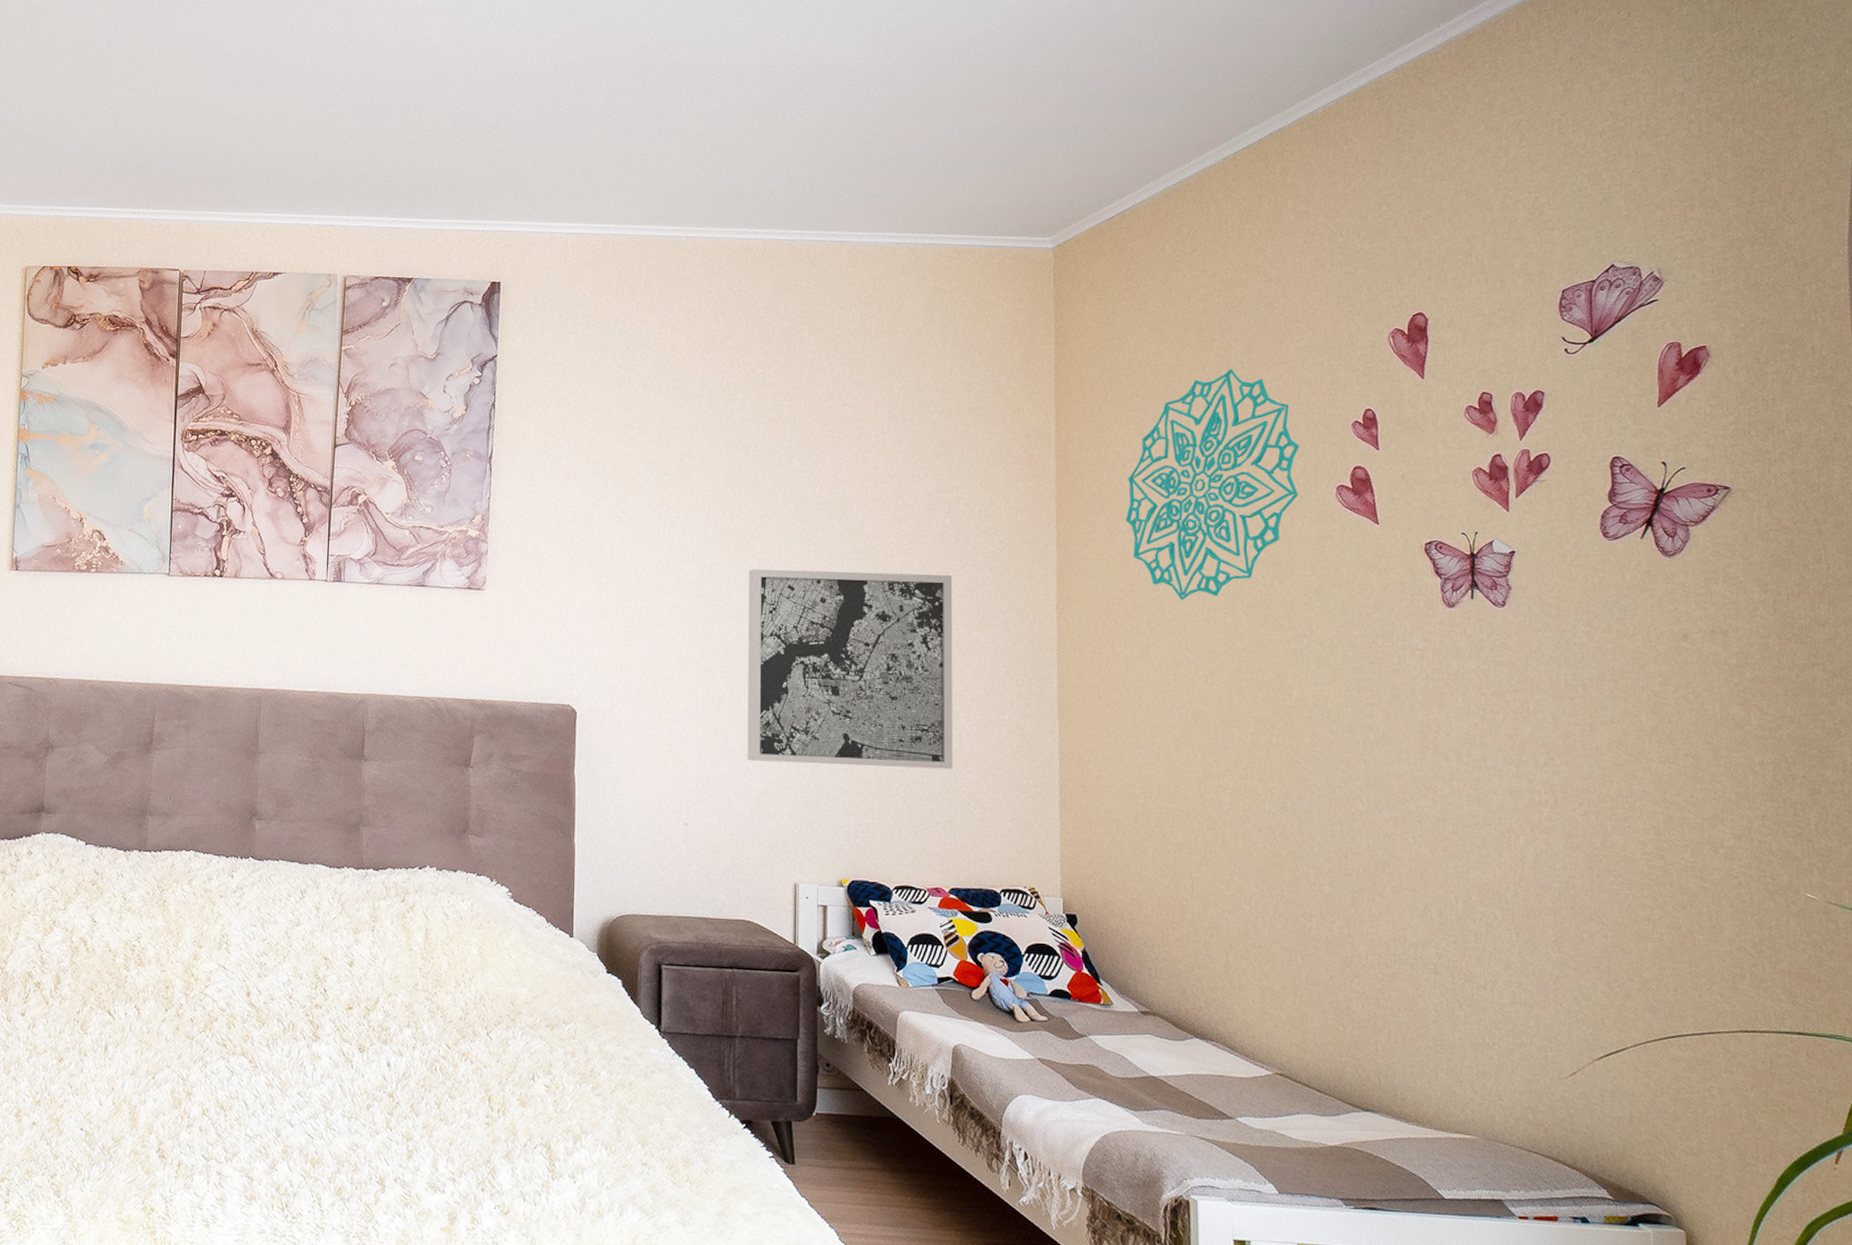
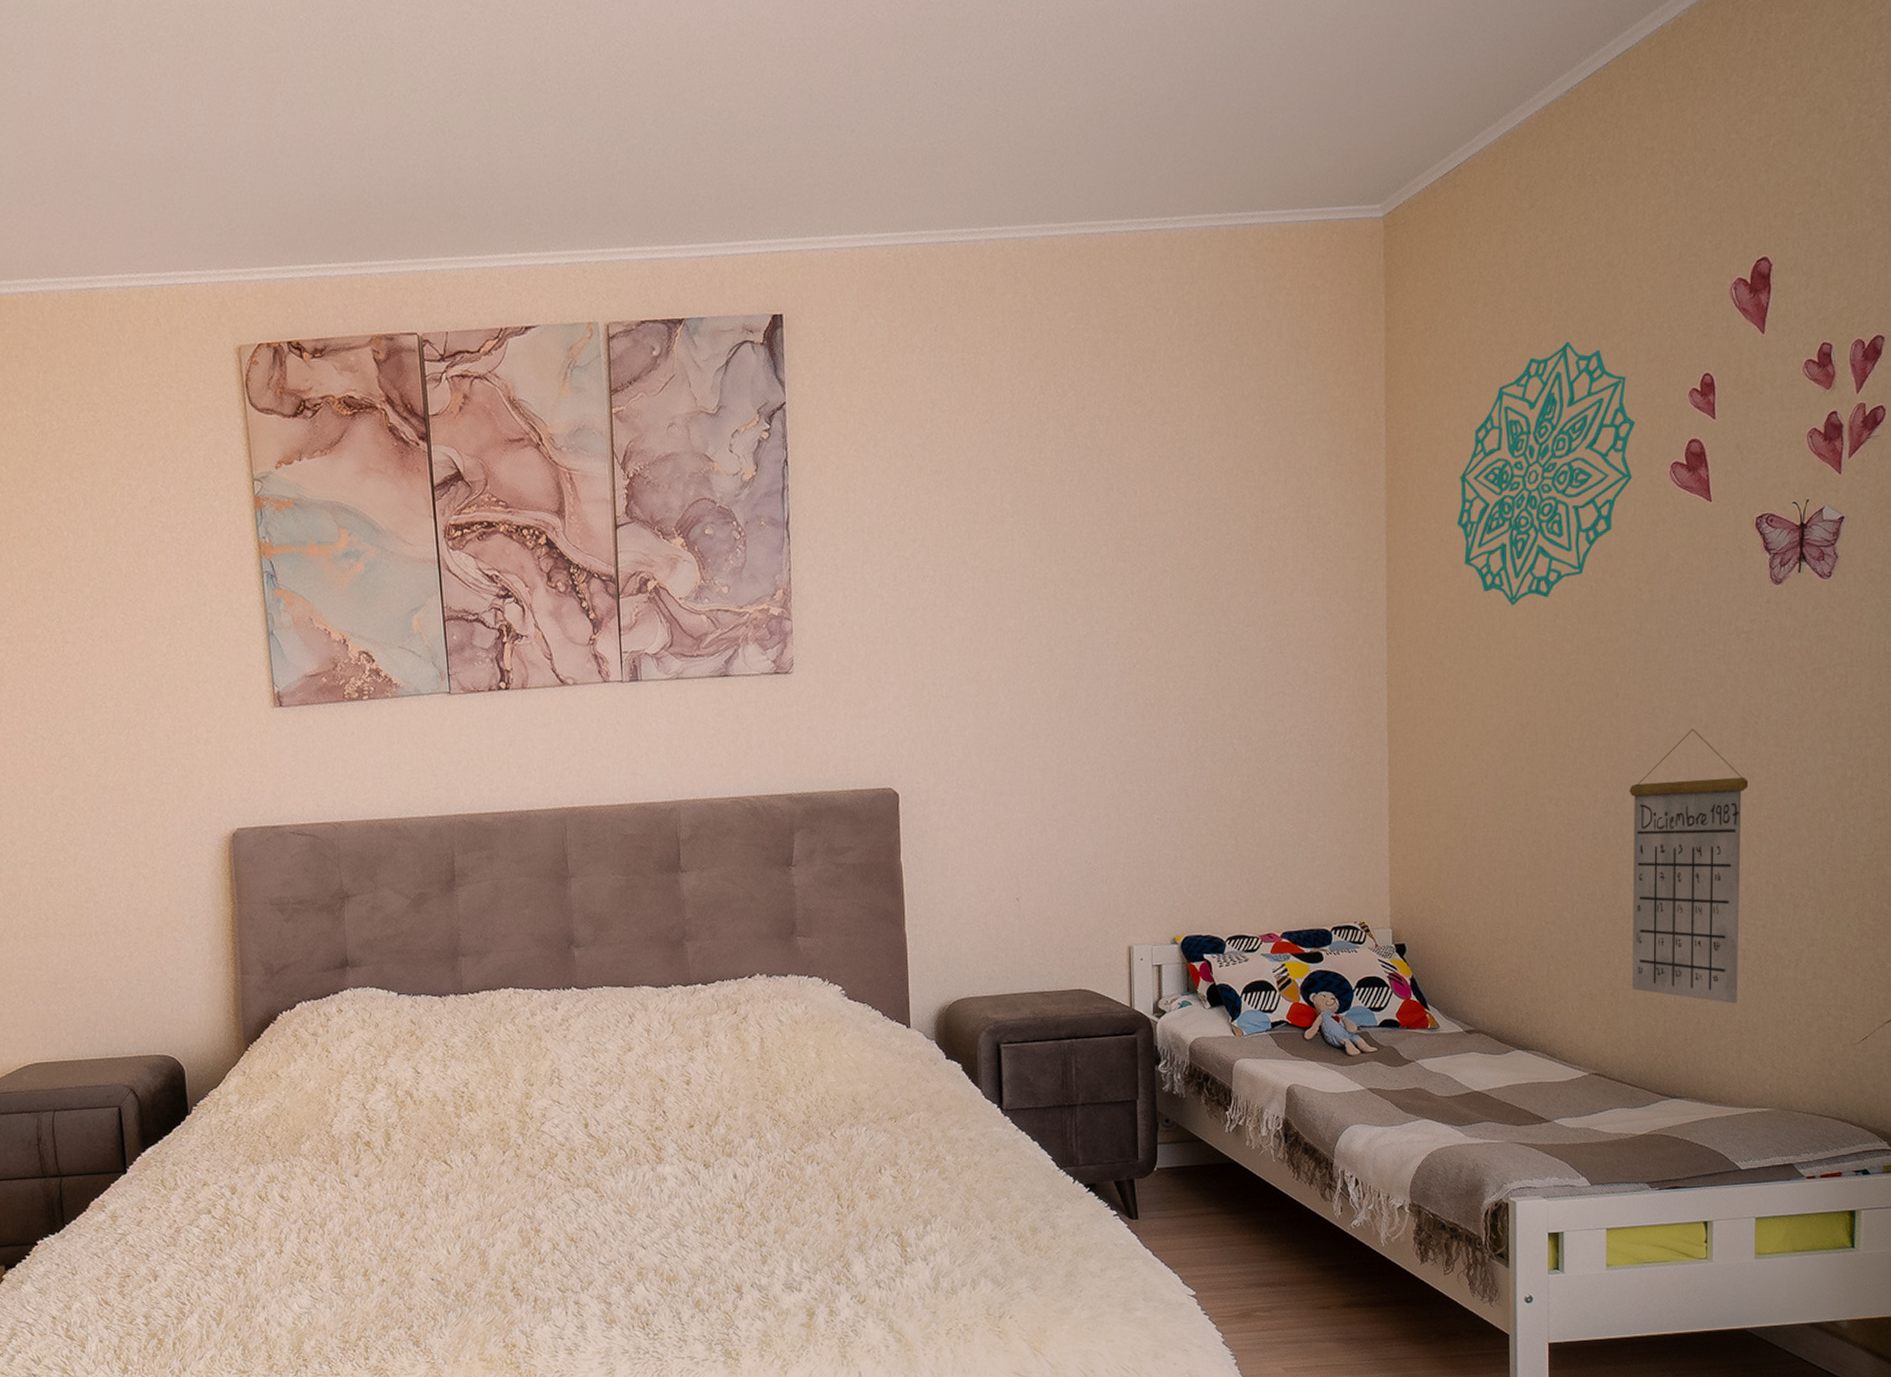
wall art: present [747,568,953,770] -> none [1070,603,1284,826]
calendar: none [1306,736,1431,1019] -> present [1629,729,1749,1004]

